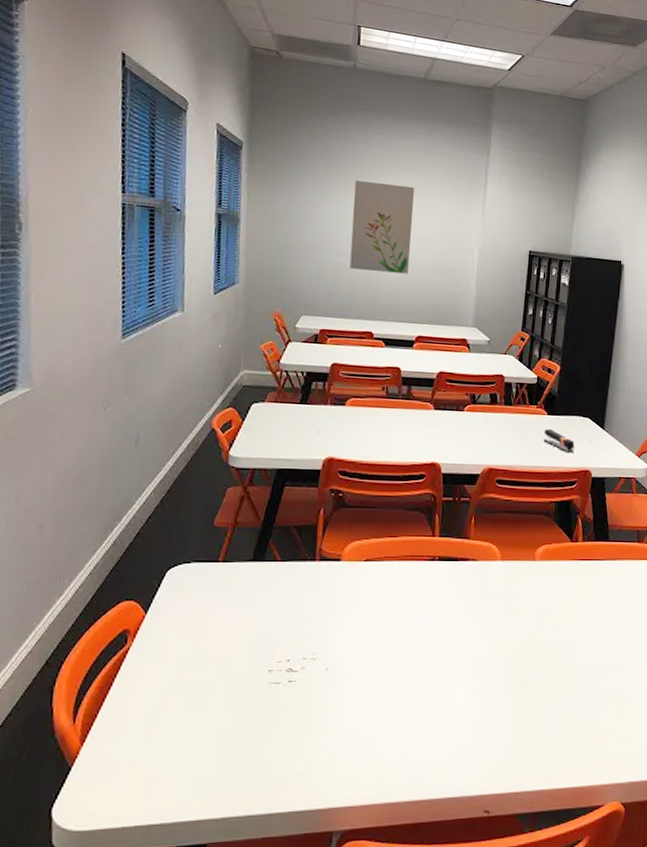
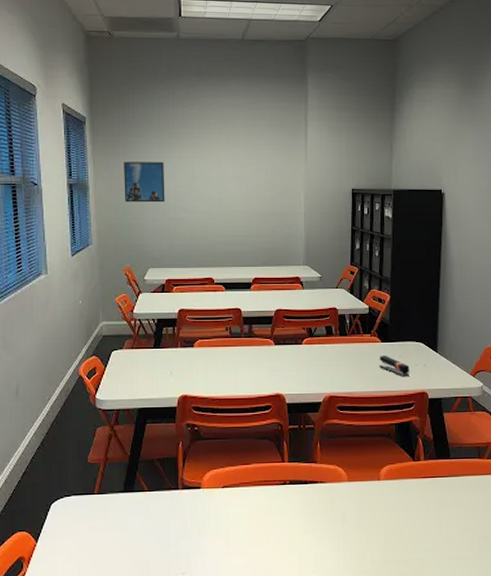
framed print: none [280,196,328,245] -> present [124,162,165,203]
wall art: present [349,180,415,274] -> none [186,140,242,223]

